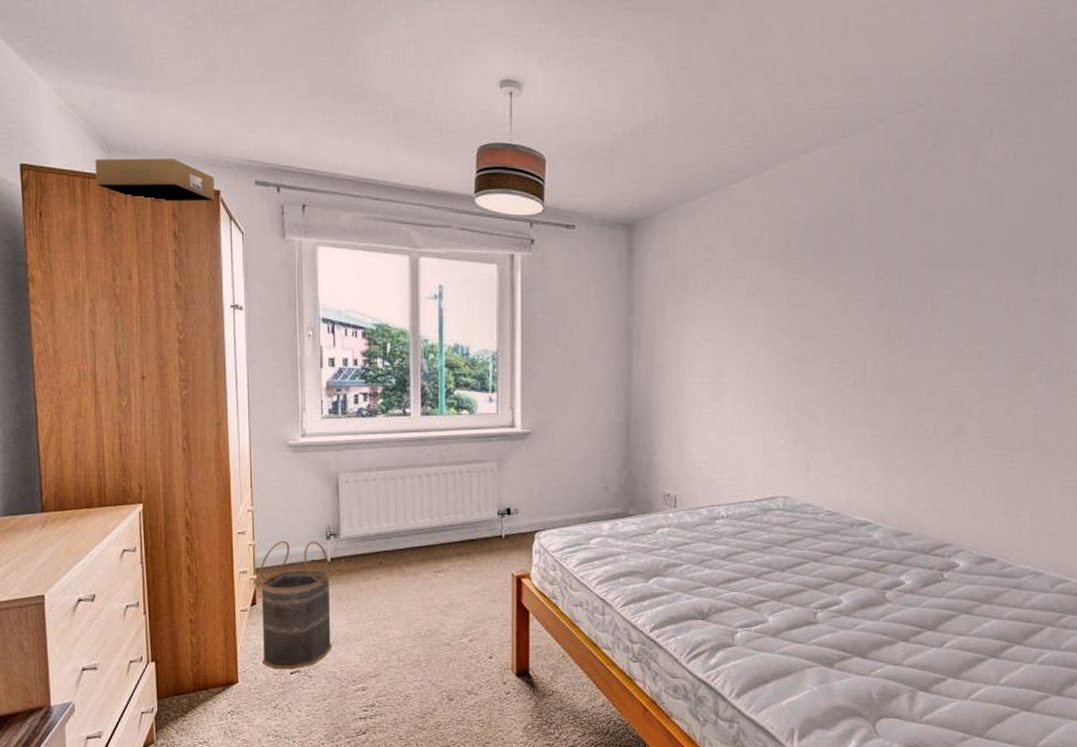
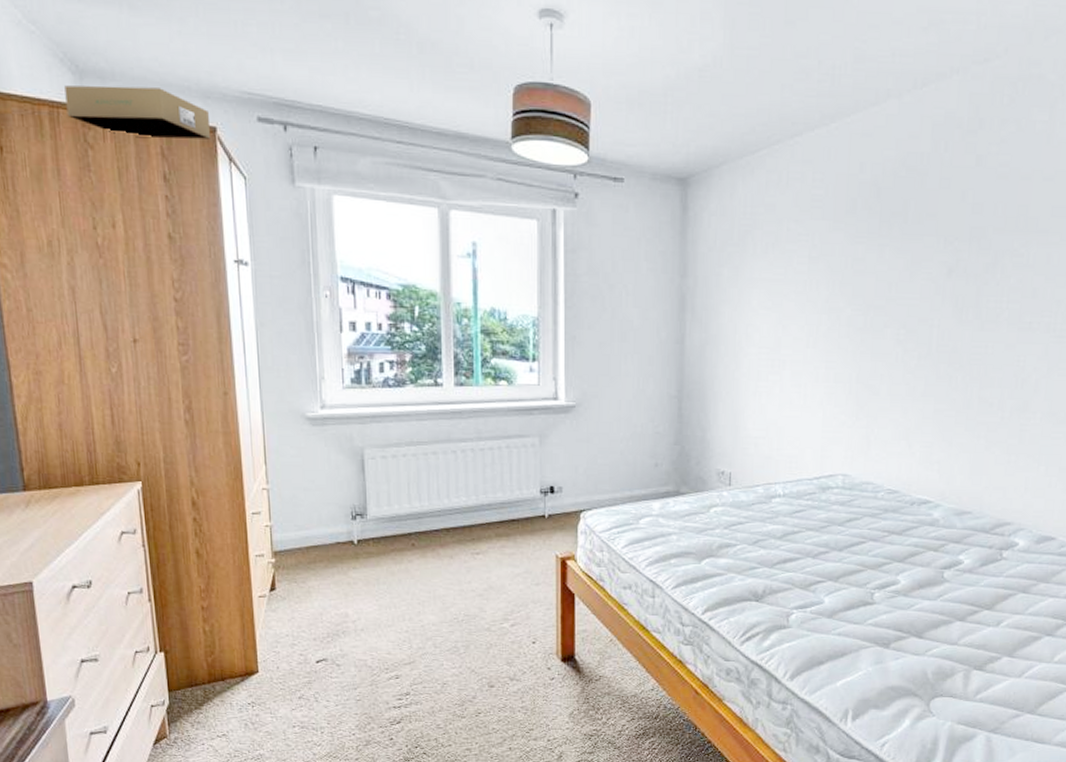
basket: present [260,540,332,670] -> none [278,521,362,658]

